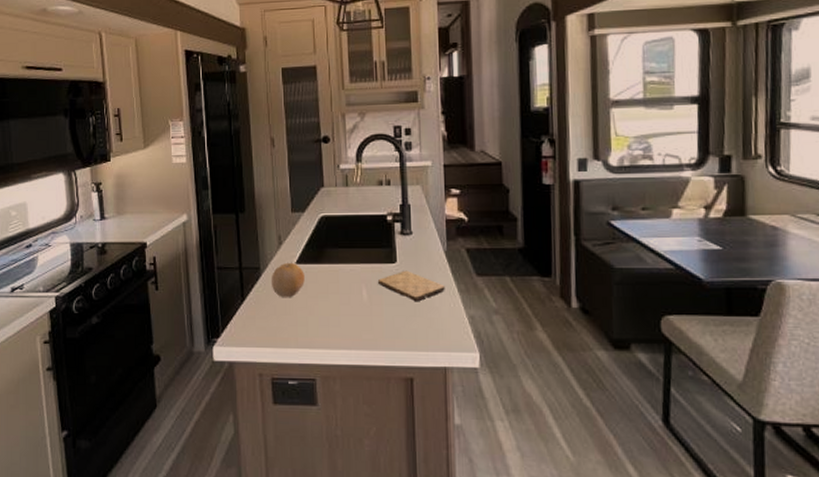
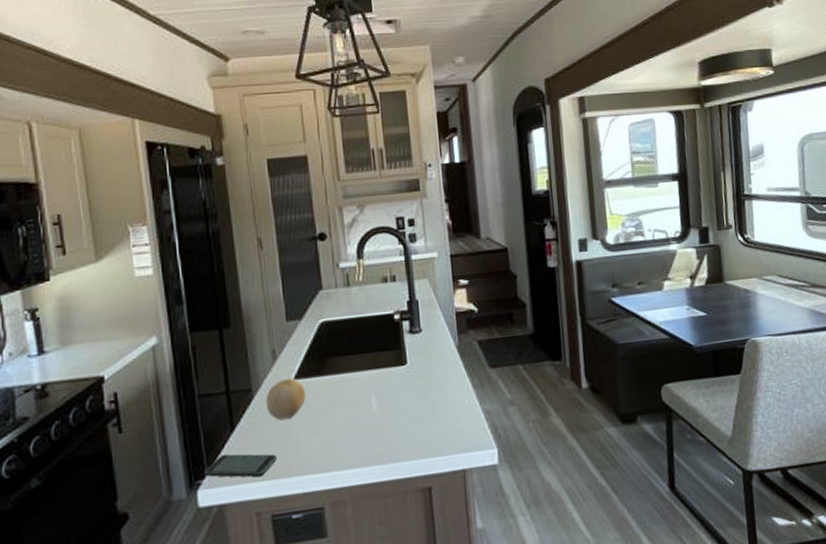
smartphone: none [219,320,278,344] -> present [204,454,277,478]
cutting board: present [378,270,445,302] -> none [388,371,459,405]

